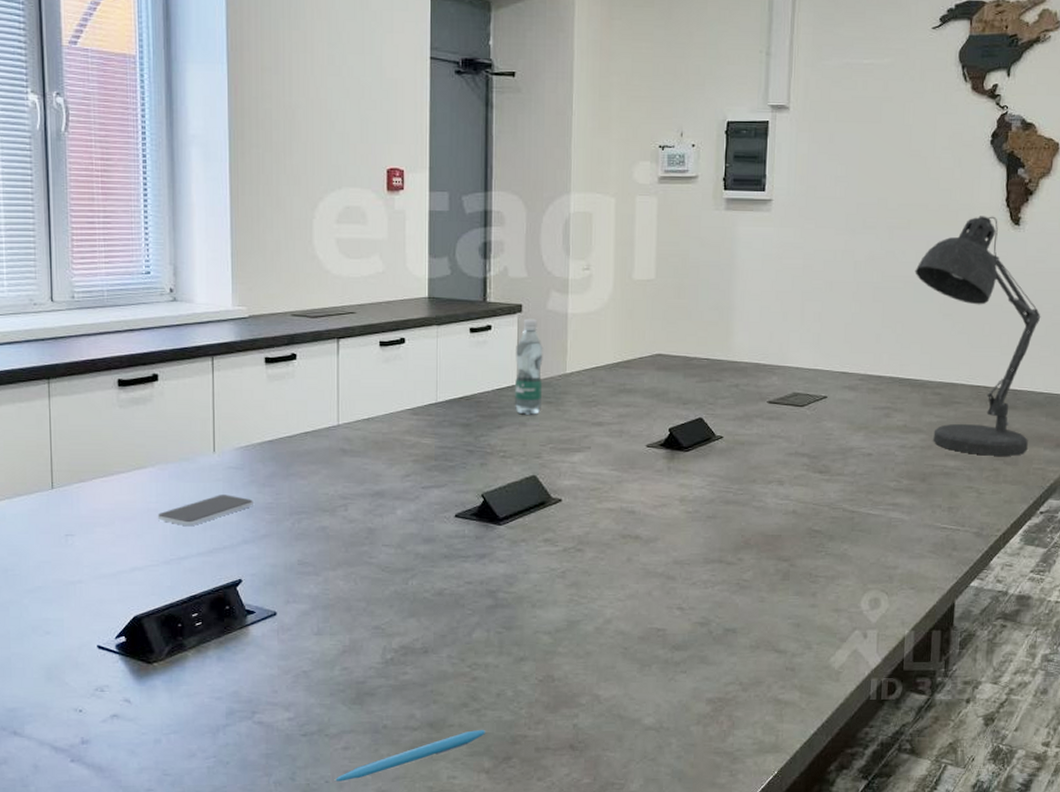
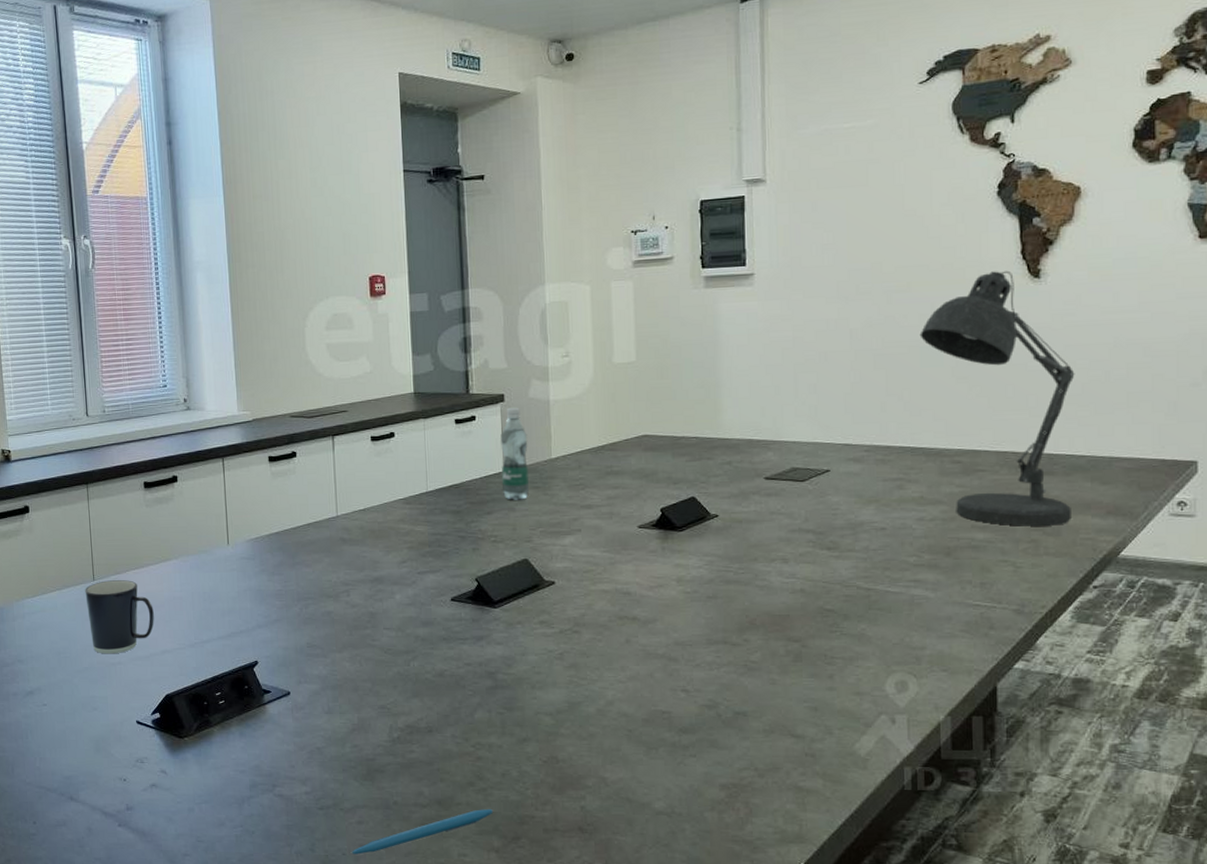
mug: none [41,489,124,572] -> present [85,580,154,654]
smartphone: present [157,495,253,527] -> none [182,583,265,613]

